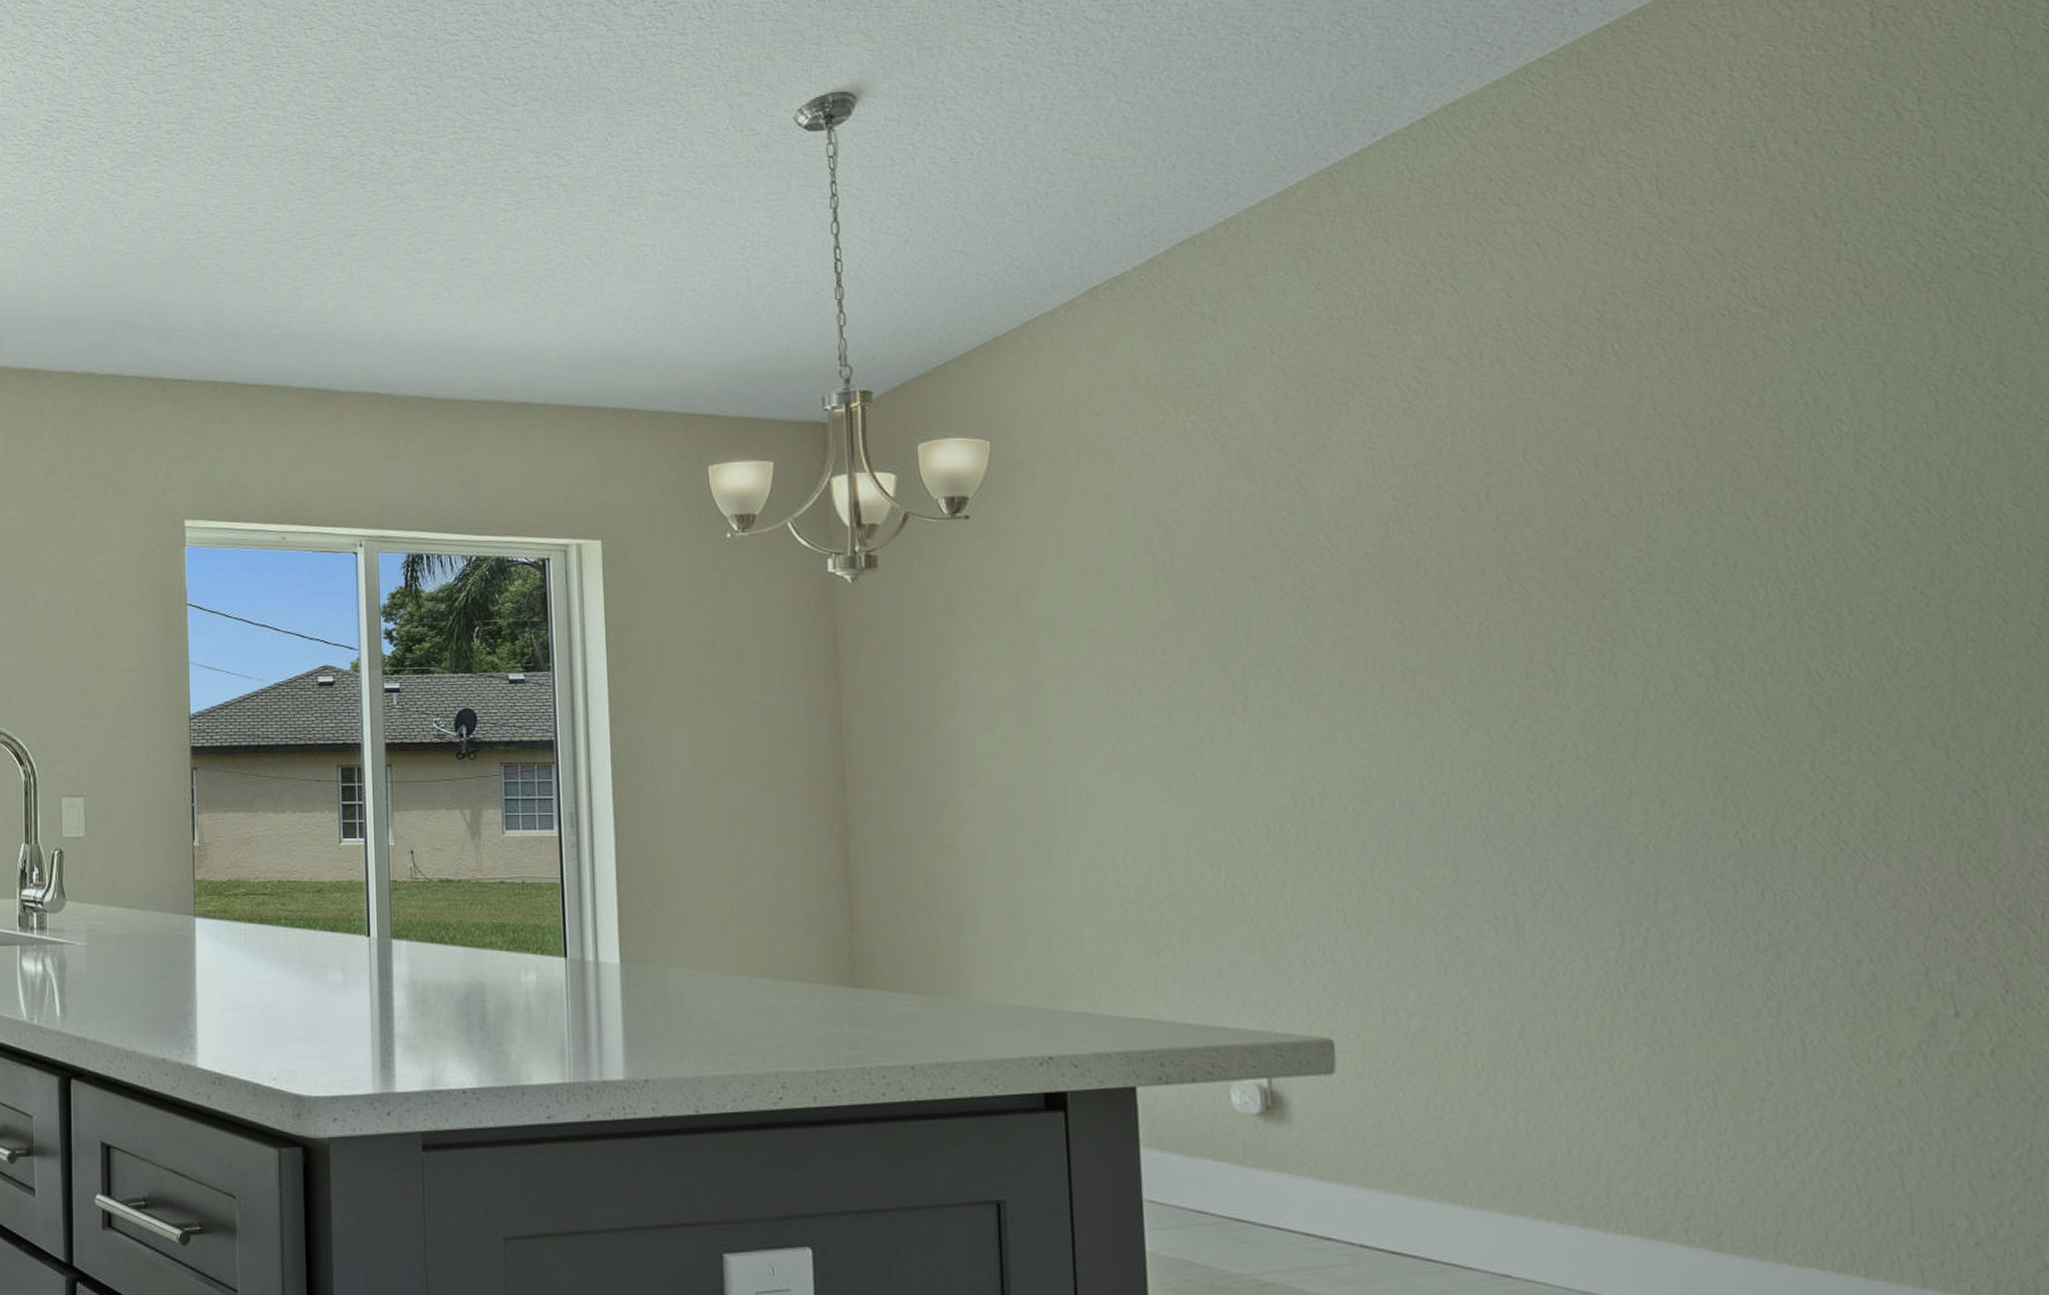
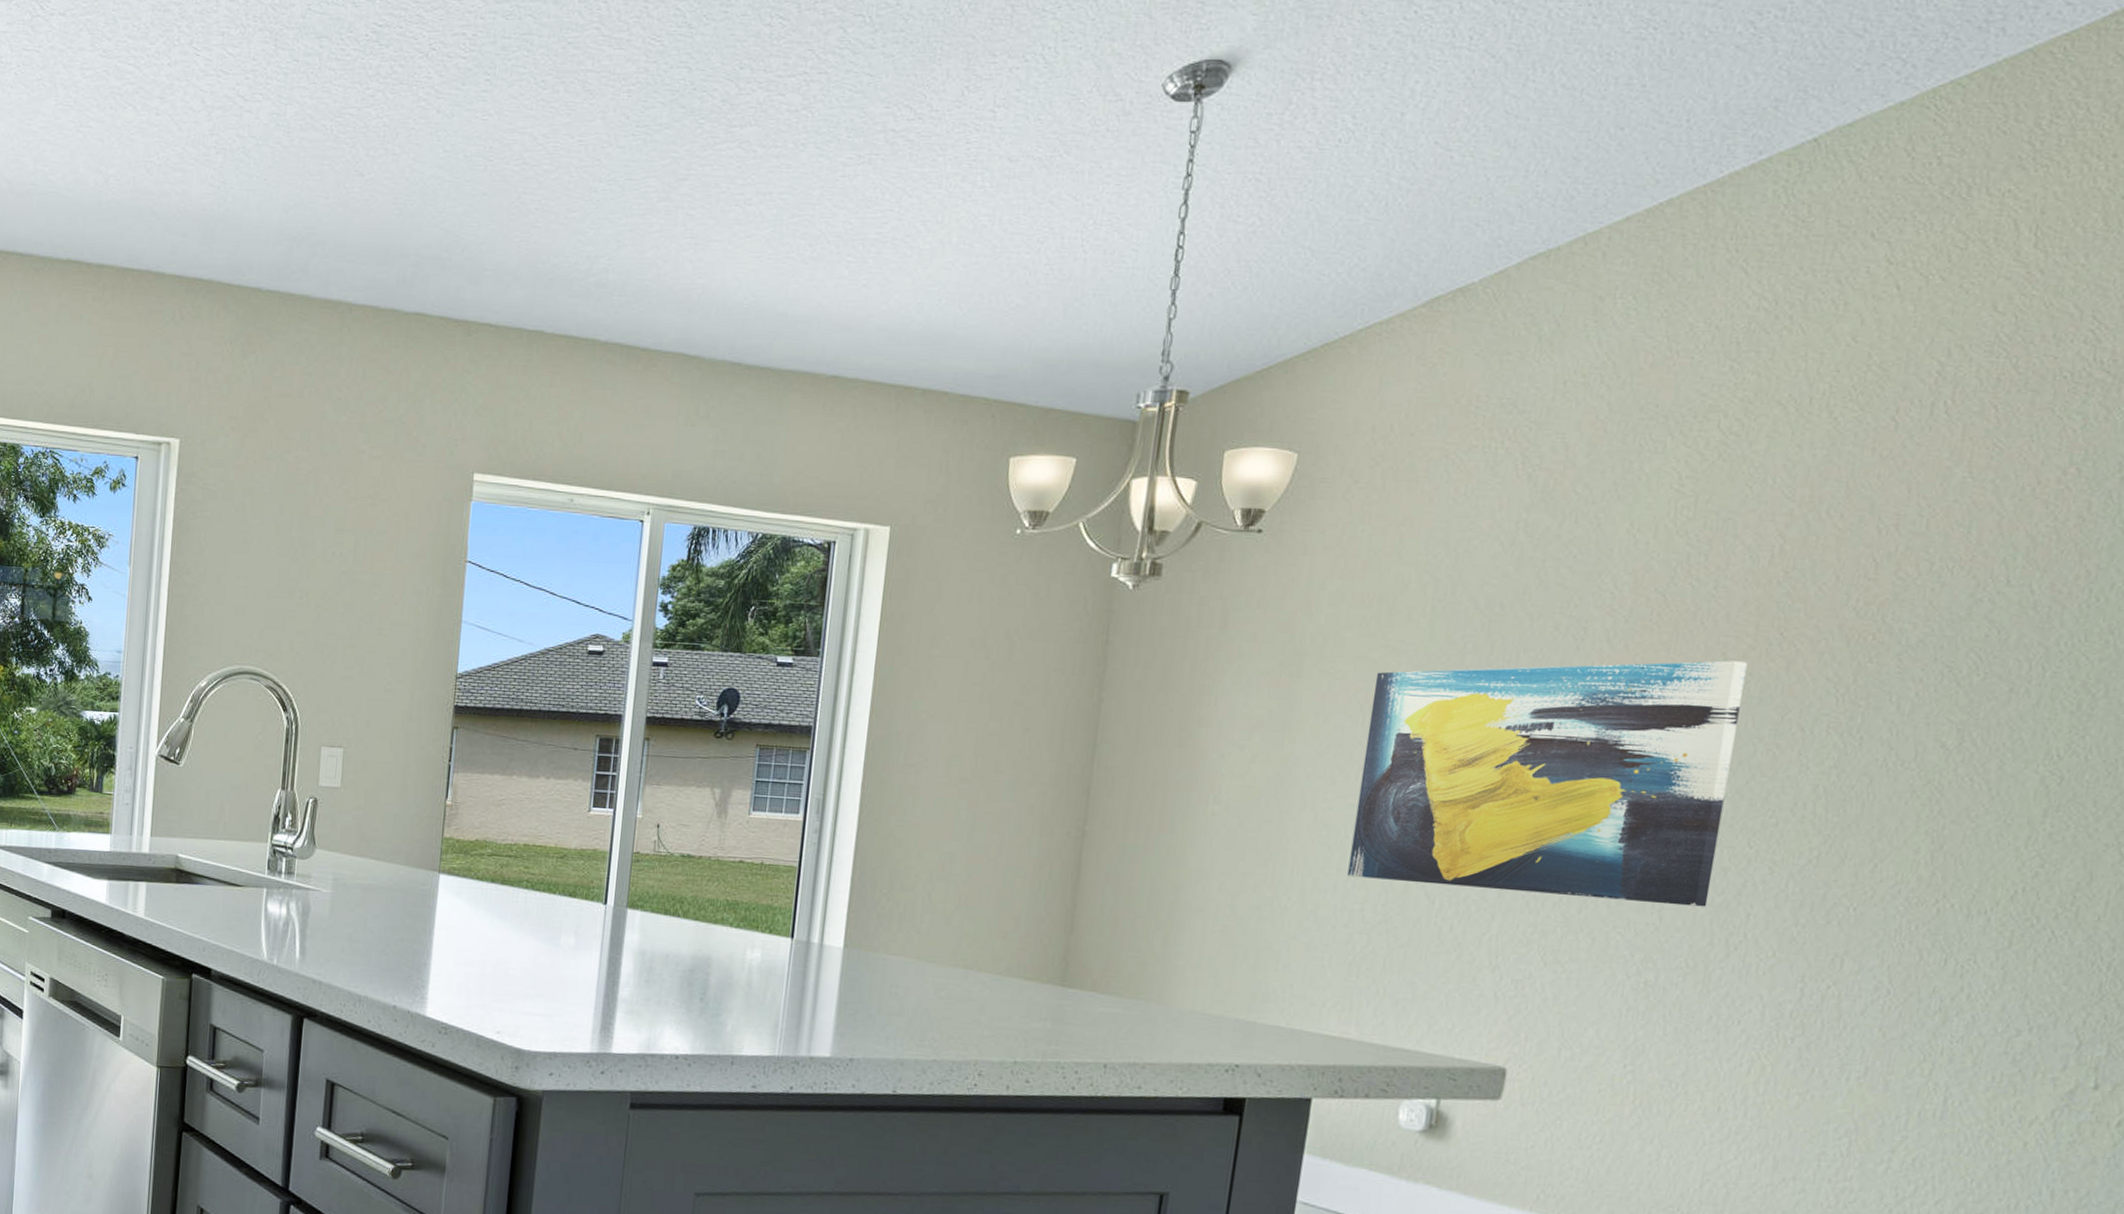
wall art: none [1111,607,1501,856] -> present [1347,660,1747,907]

